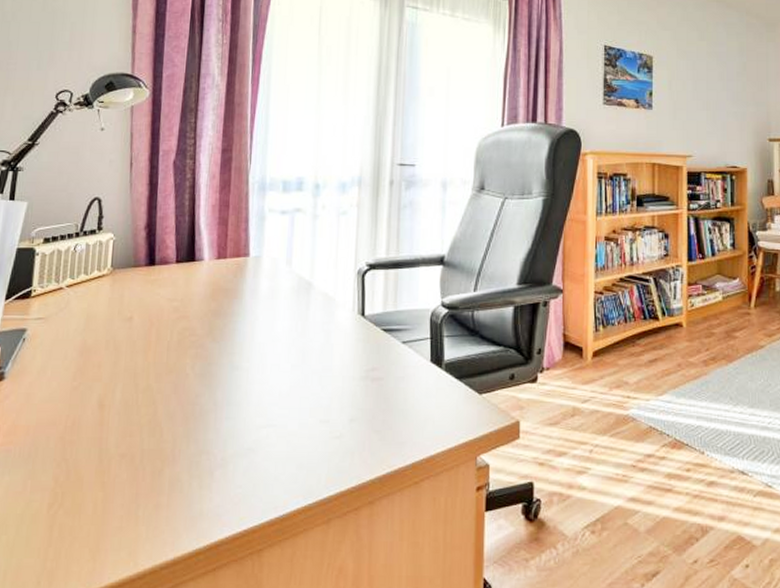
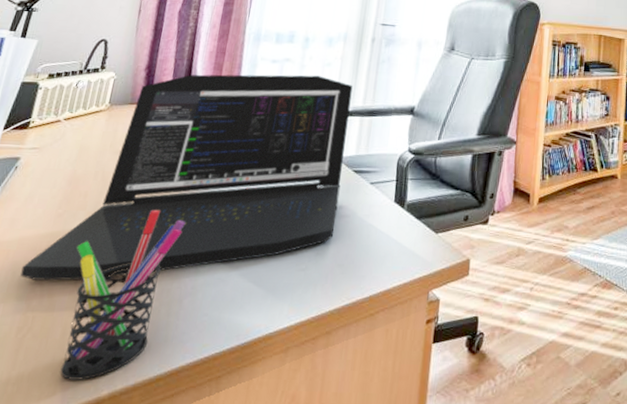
laptop: none [44,226,373,456] -> present [20,74,353,281]
pen holder: none [97,380,207,556] -> present [60,210,185,380]

